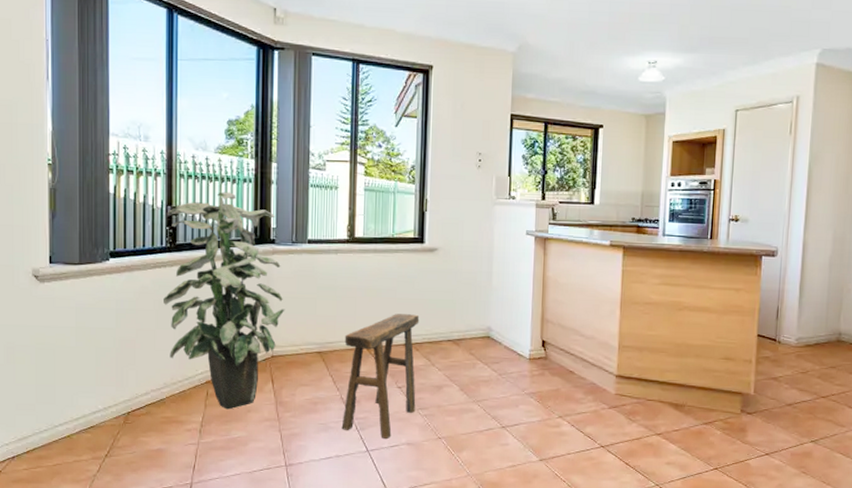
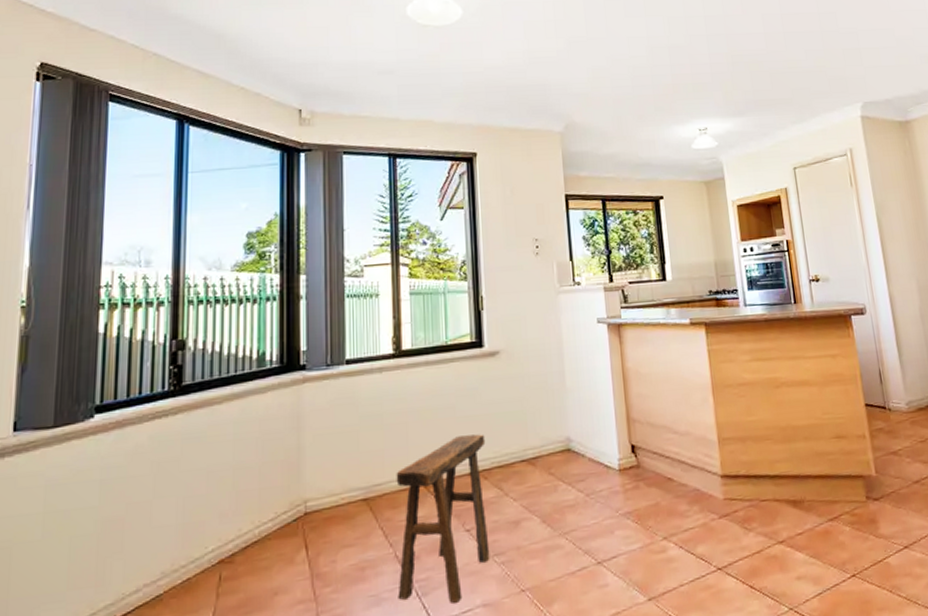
indoor plant: present [164,192,285,410] -> none [164,314,320,596]

